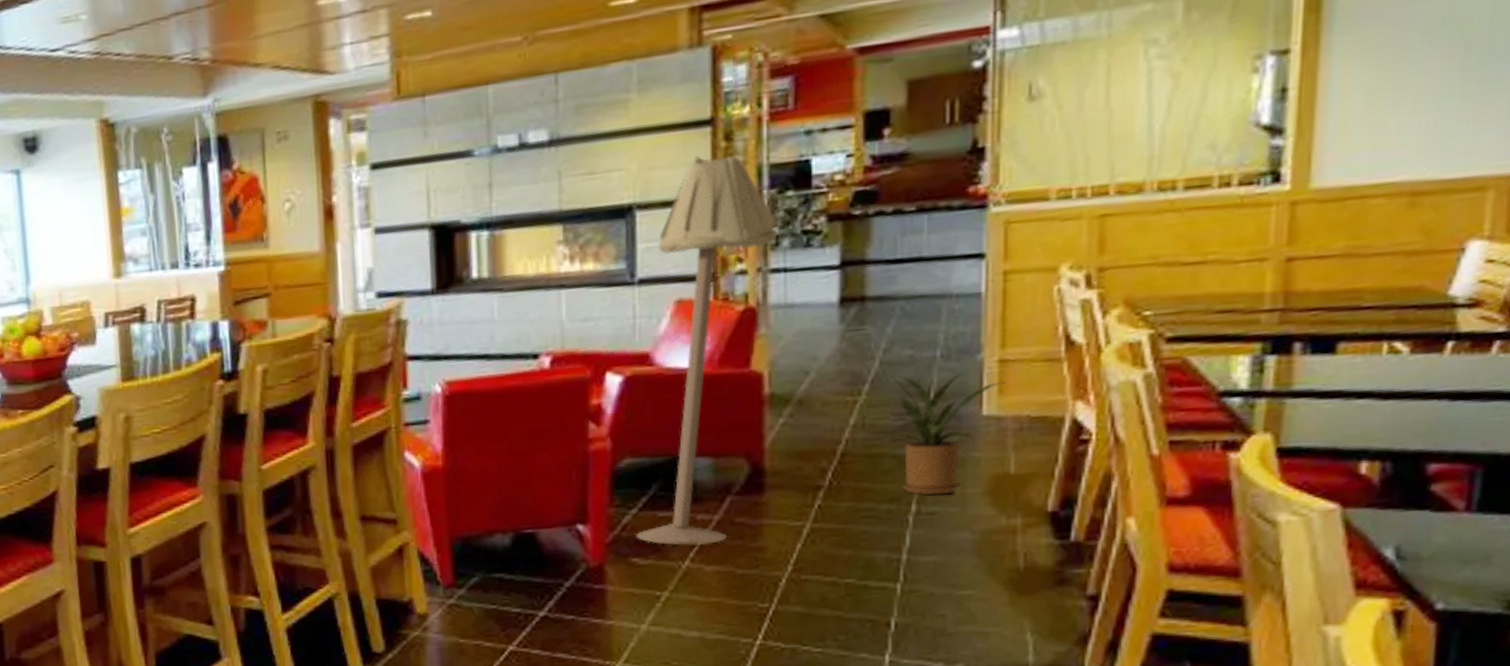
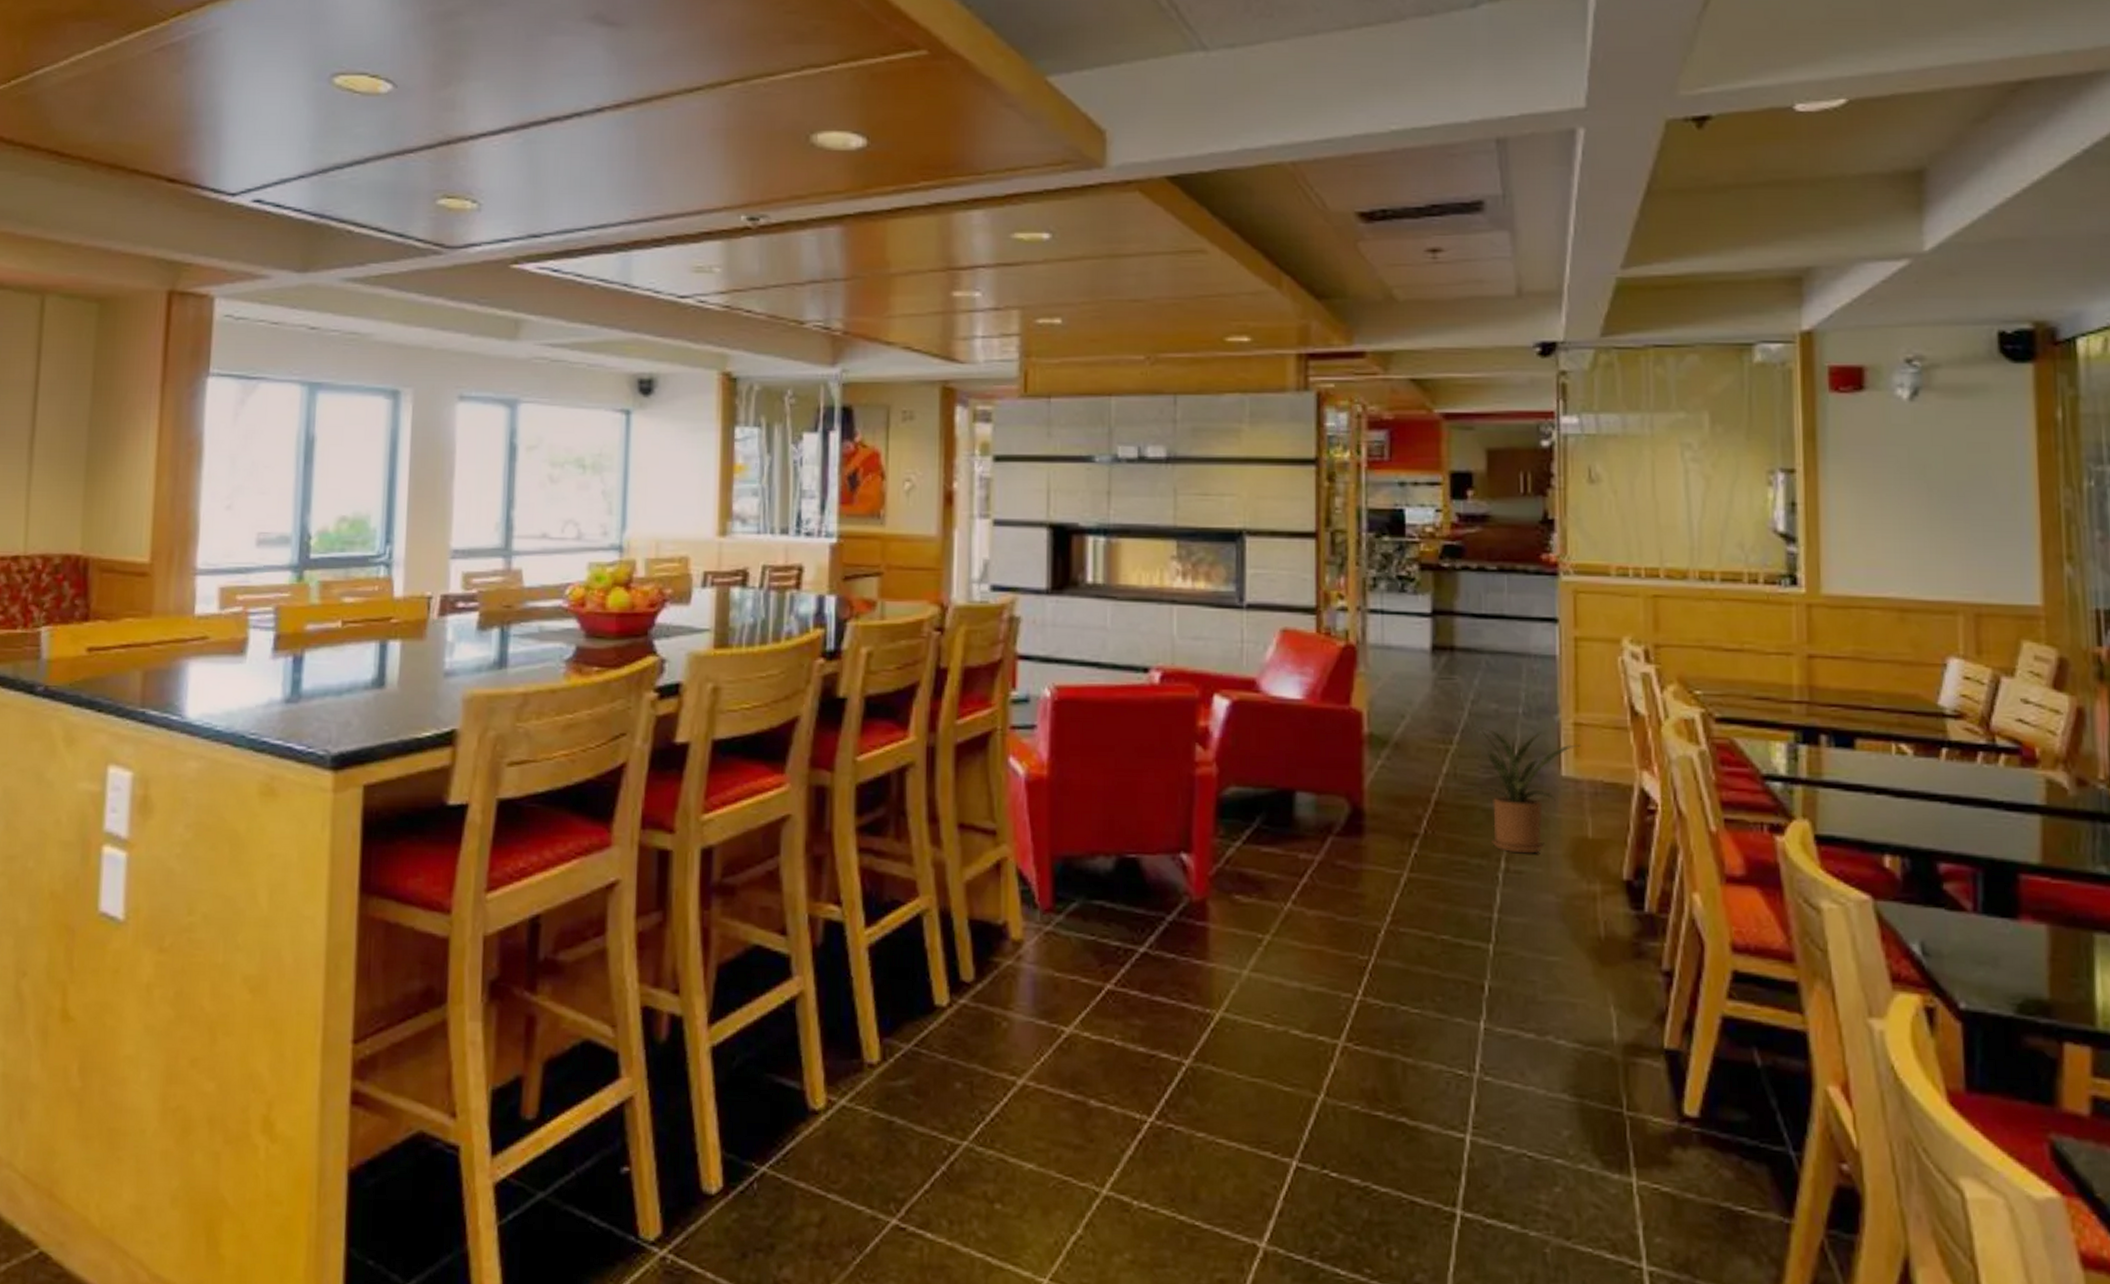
floor lamp: present [636,155,778,546] -> none [1240,492,1376,887]

